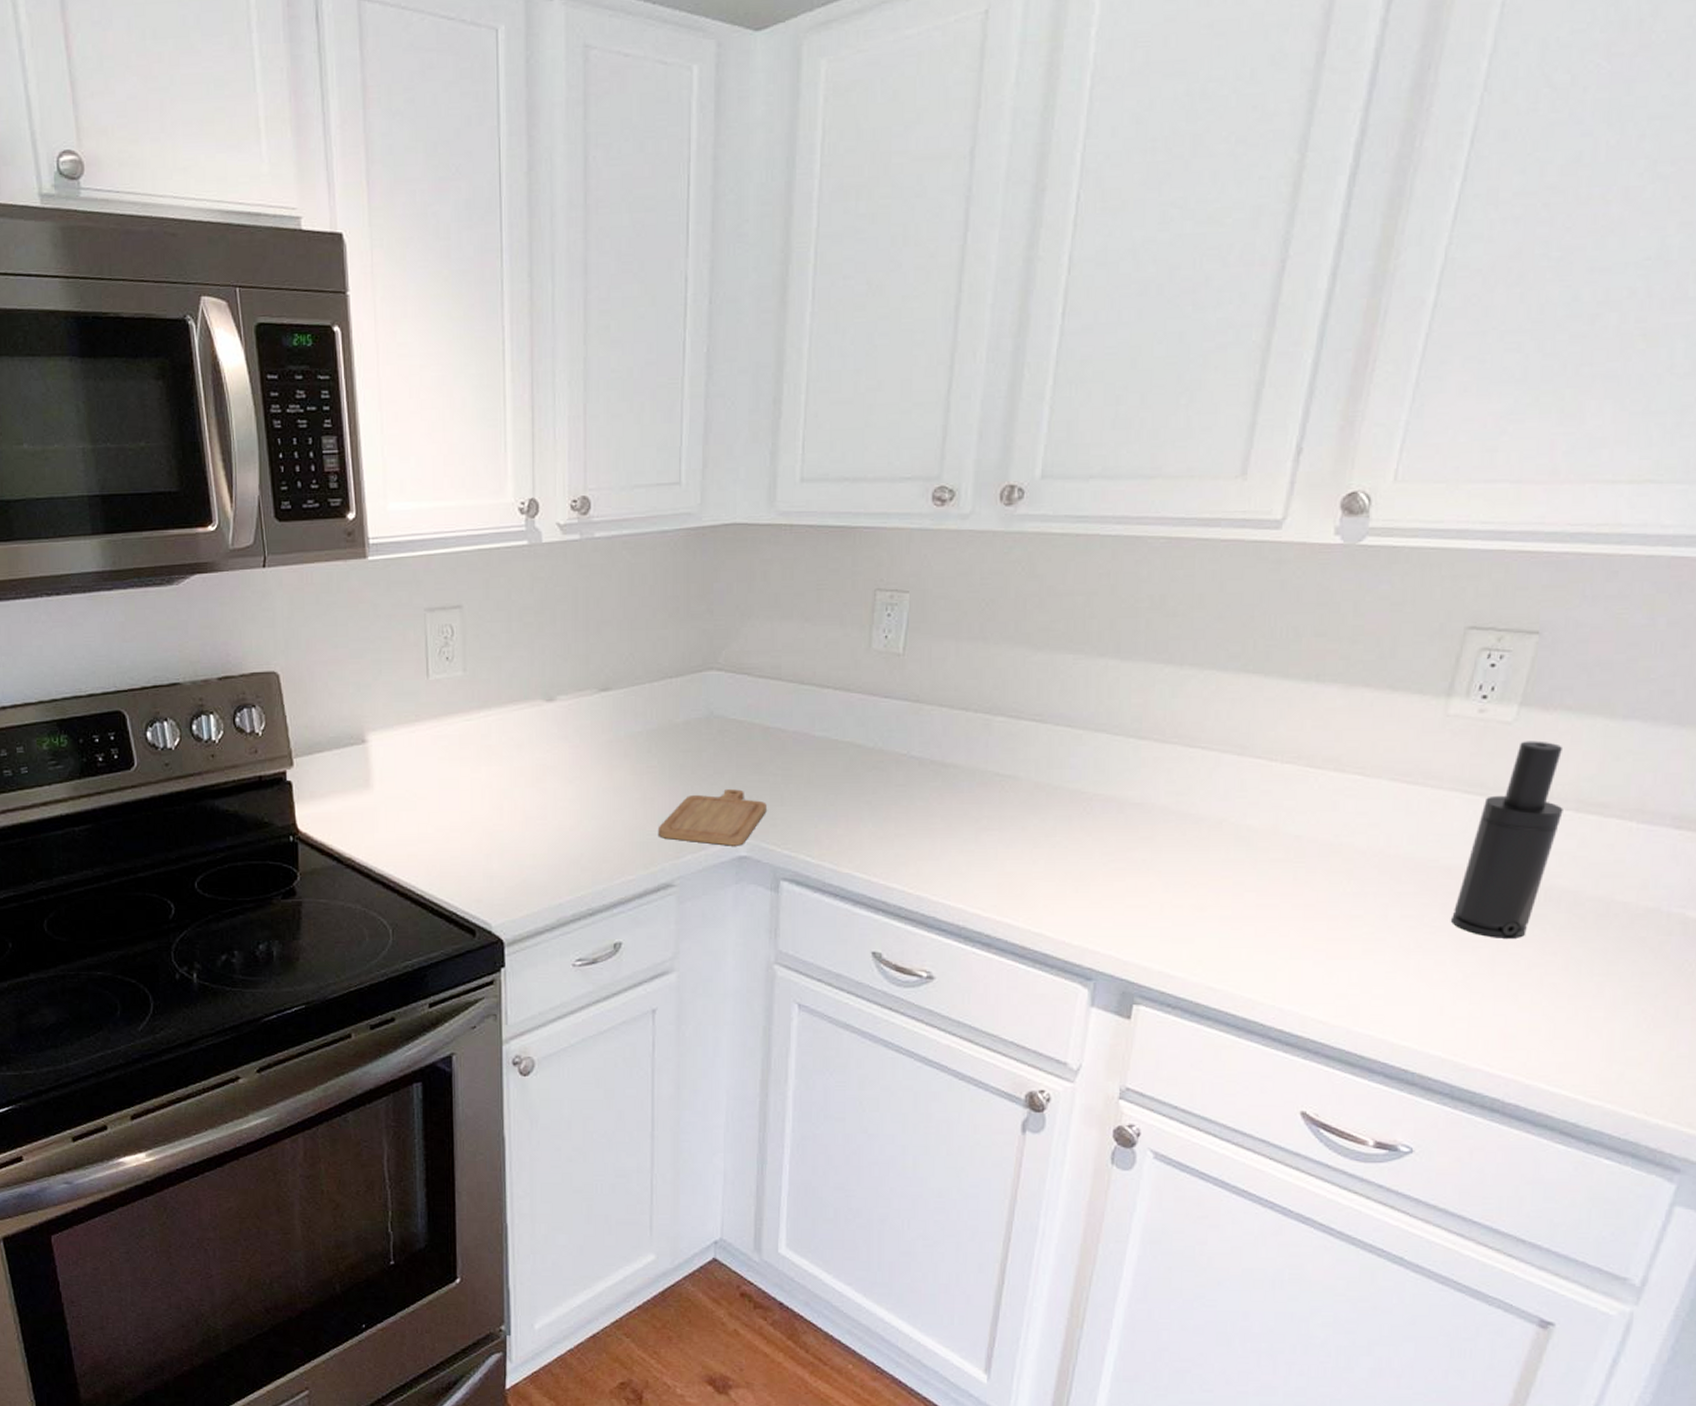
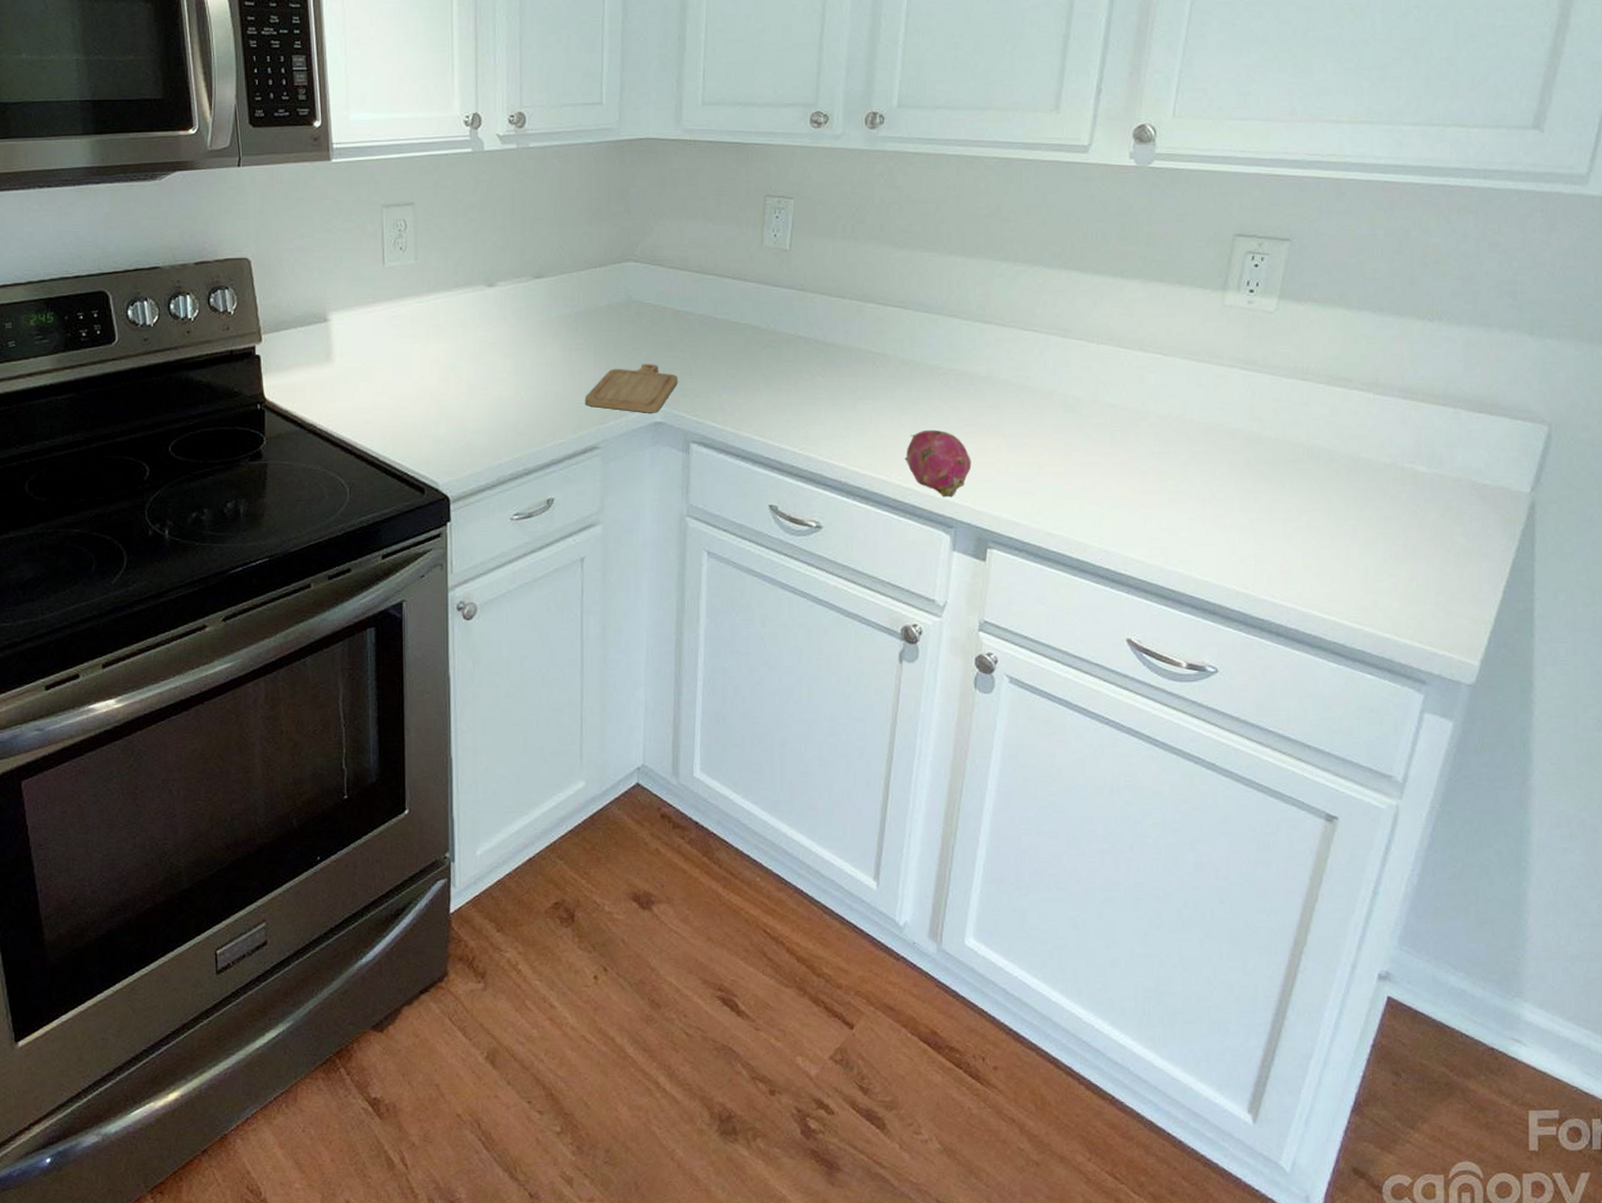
fruit: none [1036,865,1118,945] -> present [905,429,972,498]
soap dispenser: present [1452,741,1563,938] -> none [1237,327,1317,489]

